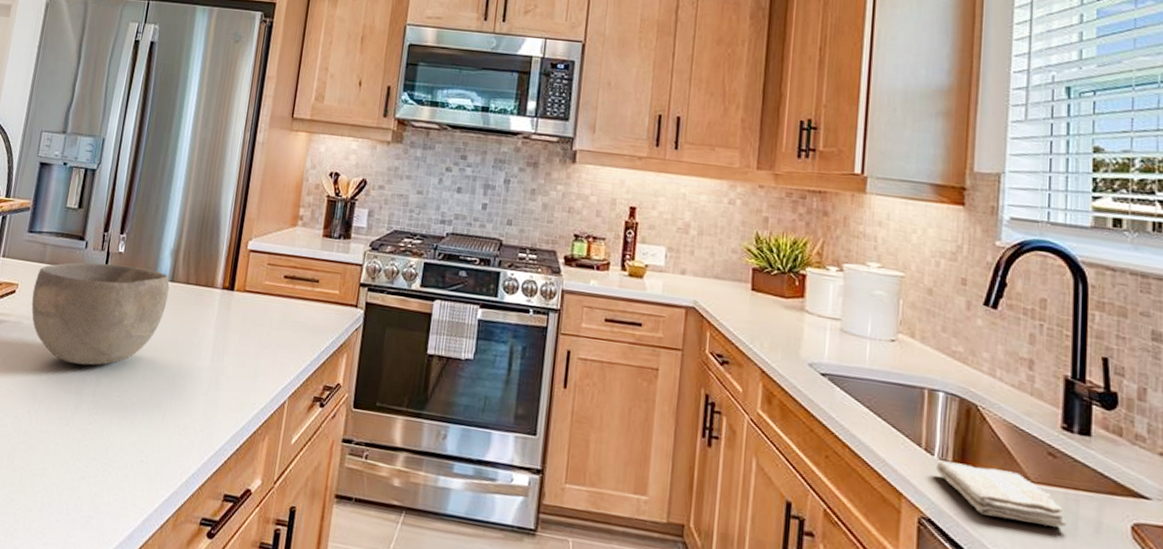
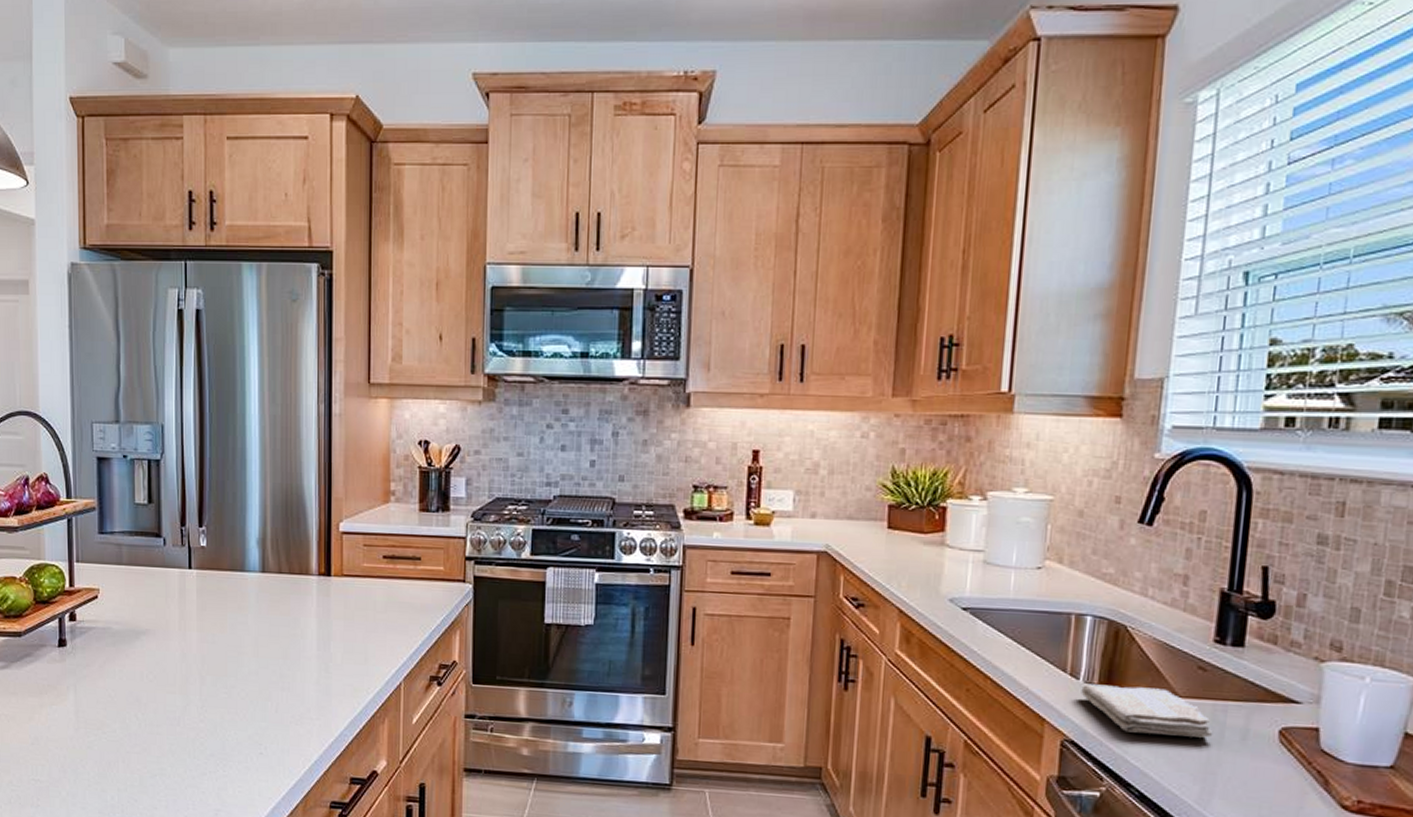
bowl: present [31,262,170,366] -> none [116,559,261,665]

